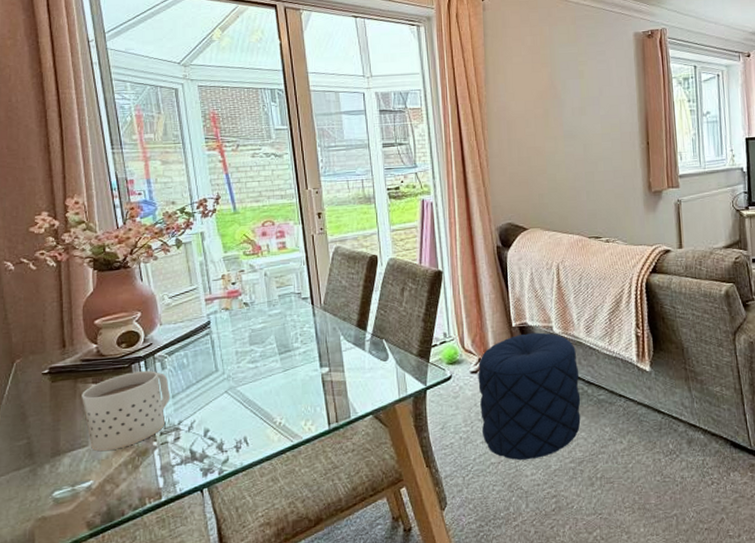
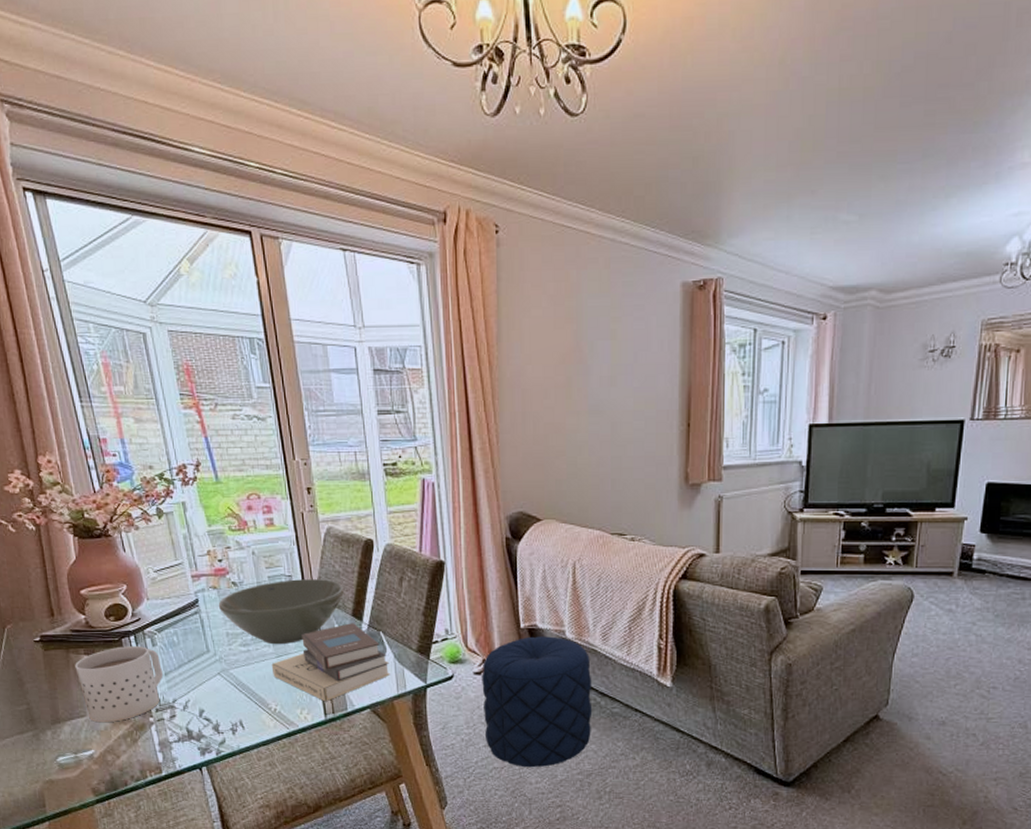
bowl: none [229,294,349,359] -> present [218,579,344,645]
books: none [278,333,392,412] -> present [271,623,390,702]

